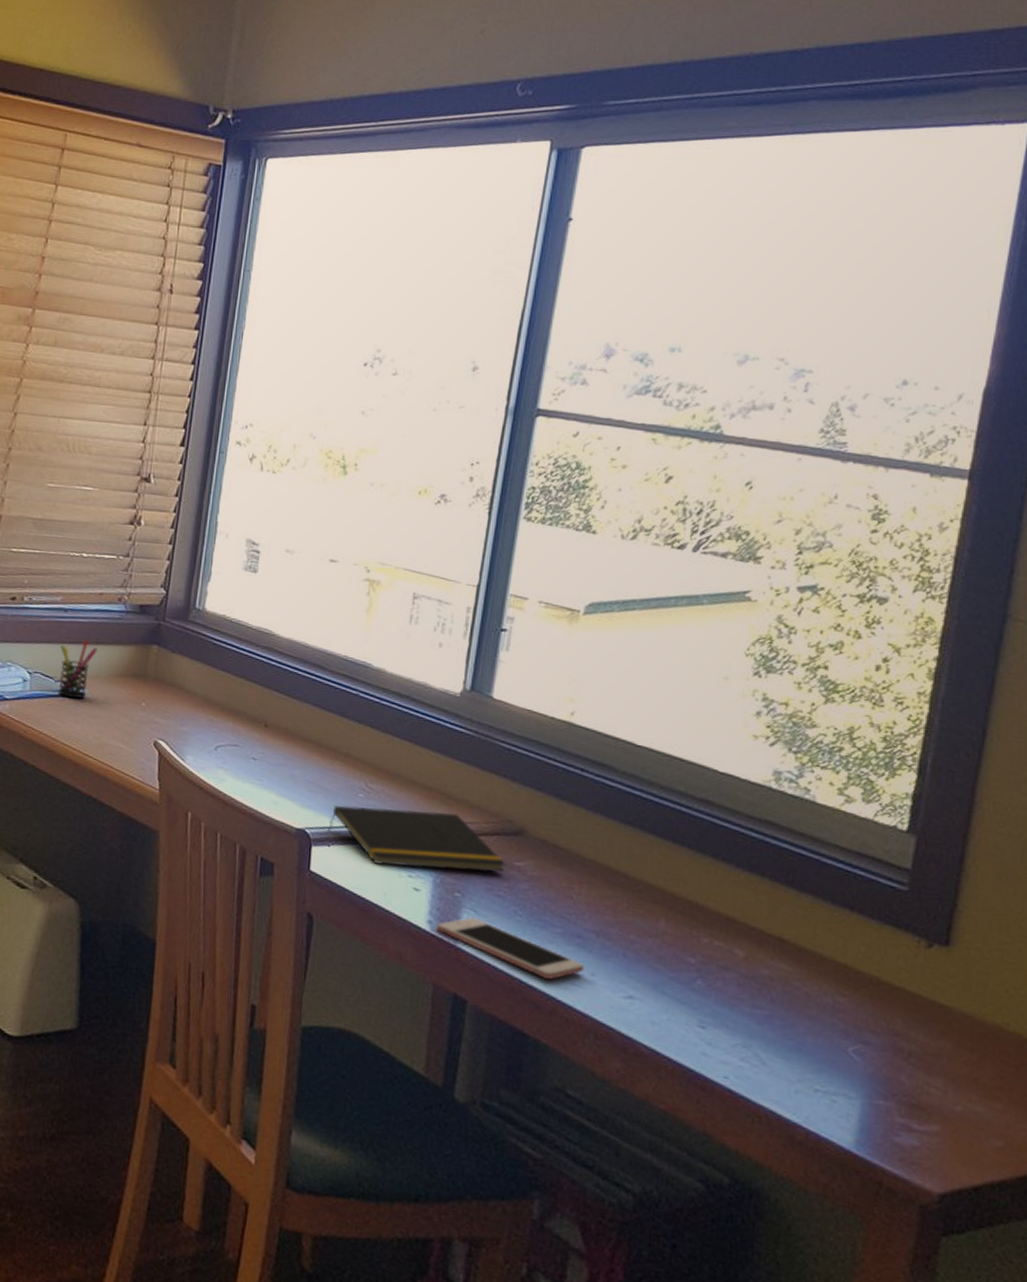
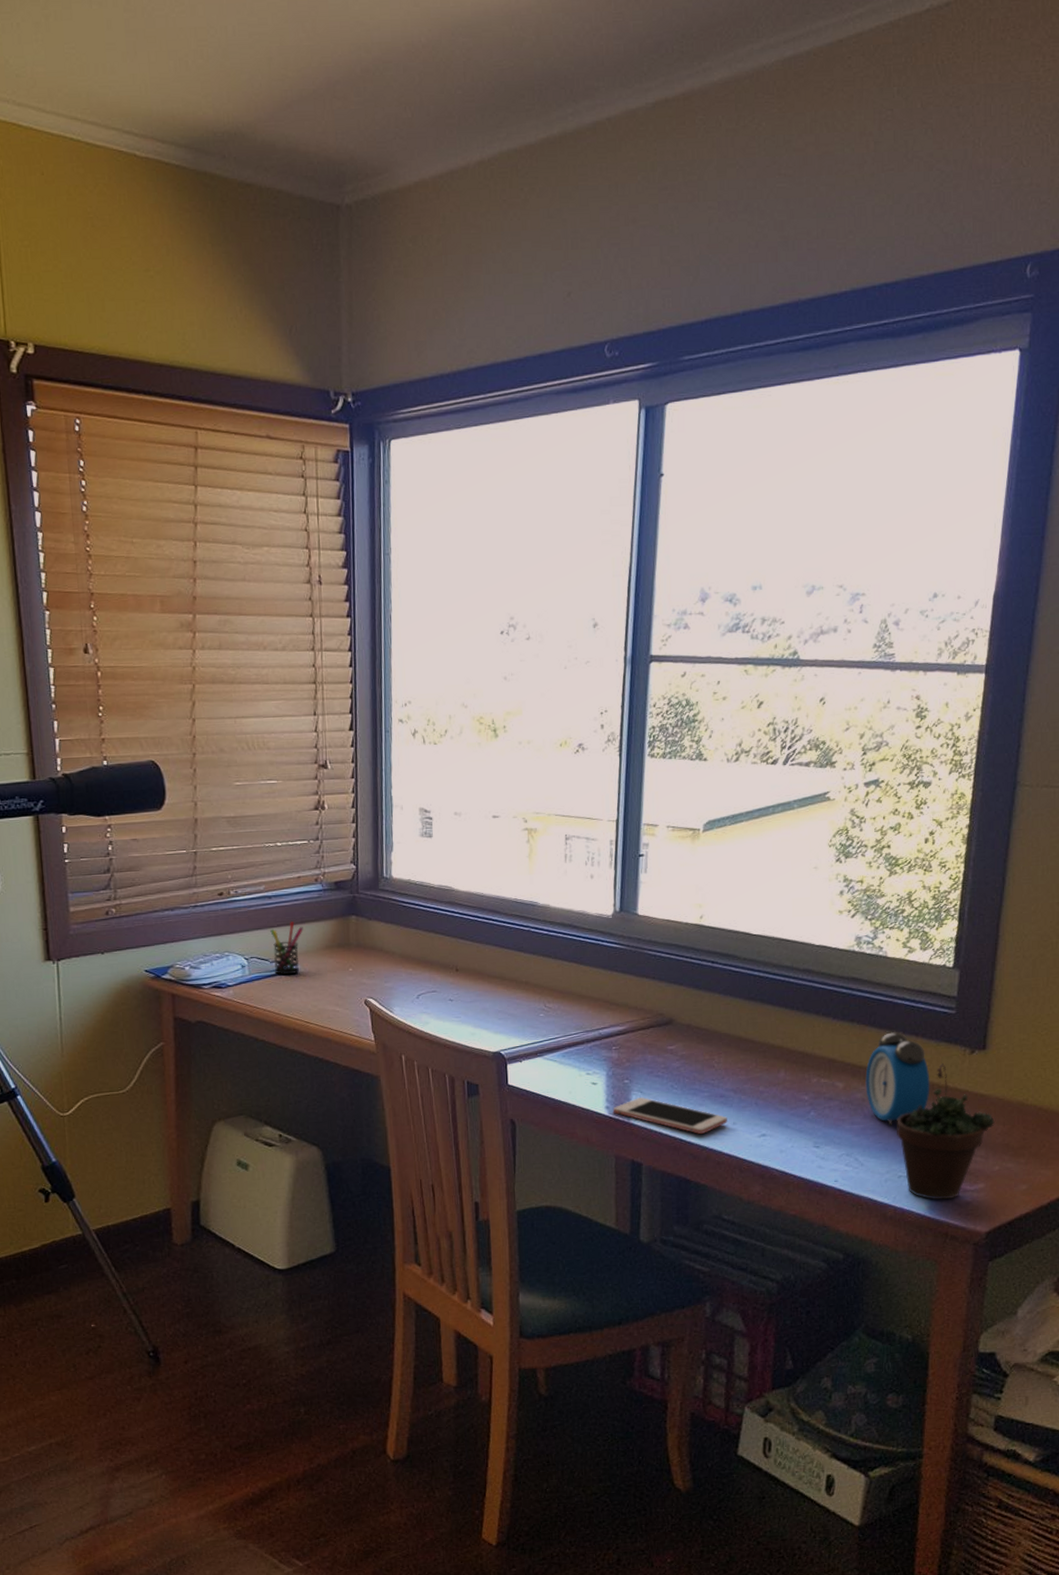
notepad: present [328,805,507,872] -> none [519,1016,662,1070]
alarm clock: none [775,897,867,1020] -> present [865,1031,930,1126]
succulent plant: none [814,952,959,1137] -> present [896,1063,995,1200]

